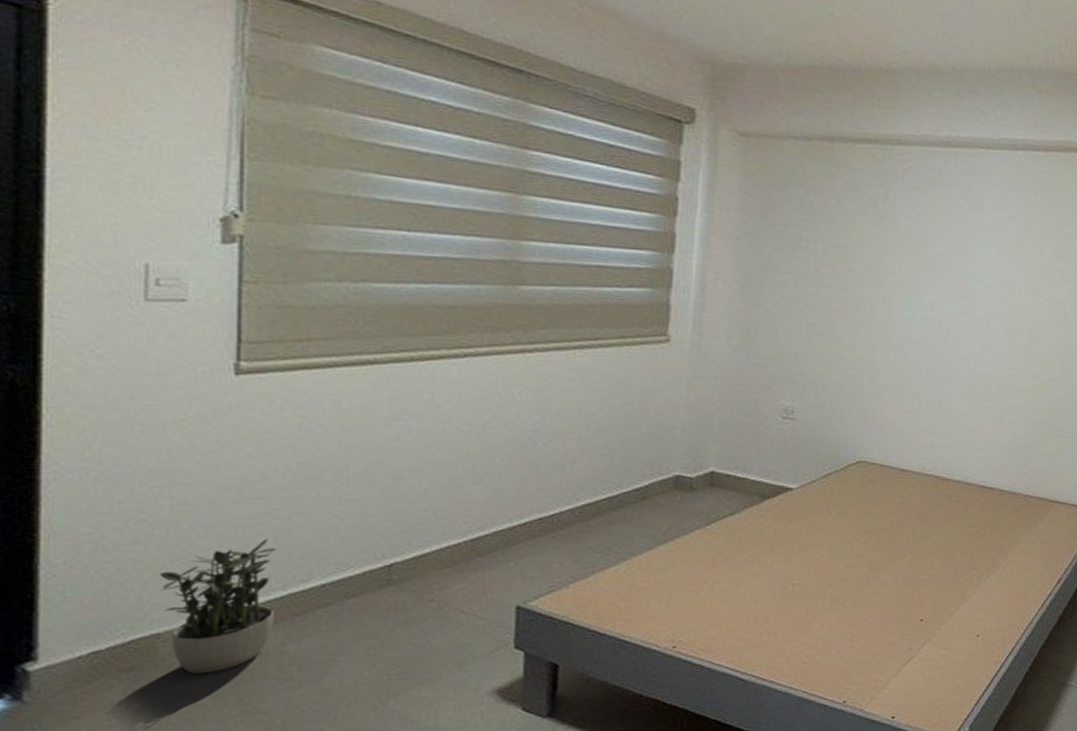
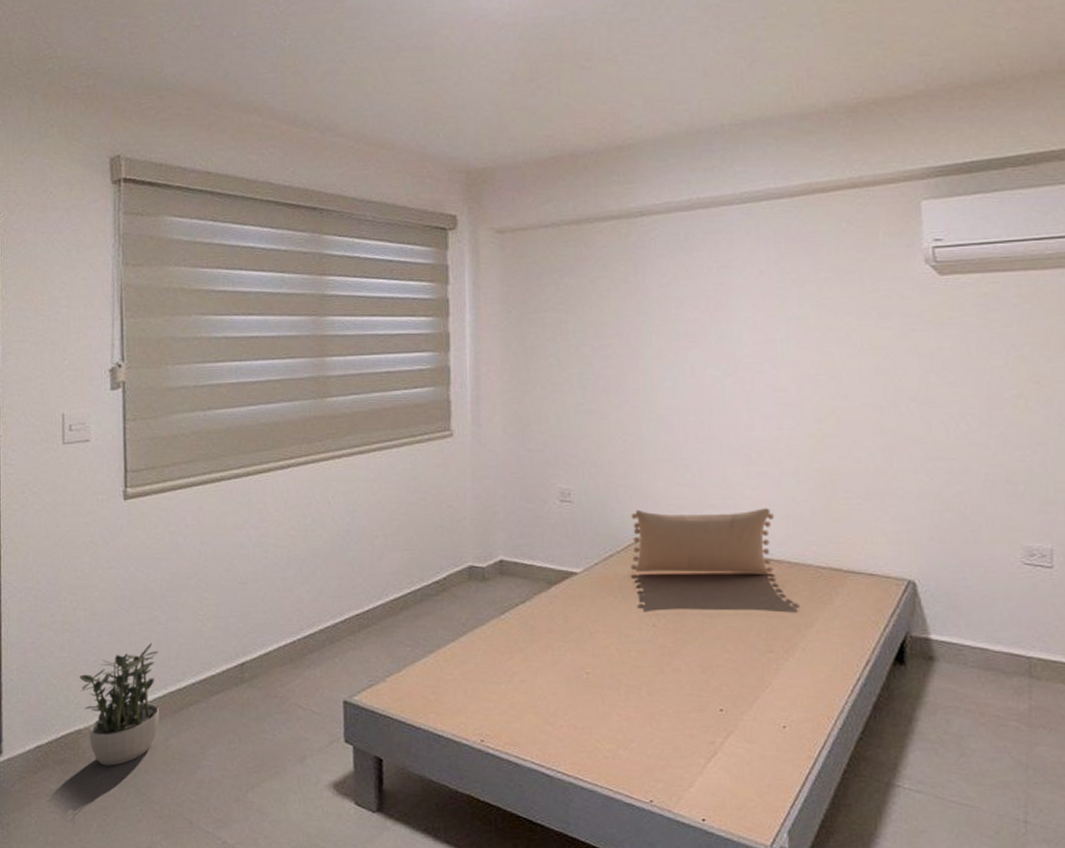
pillow: none [847,432,993,501] -> present [630,508,775,576]

